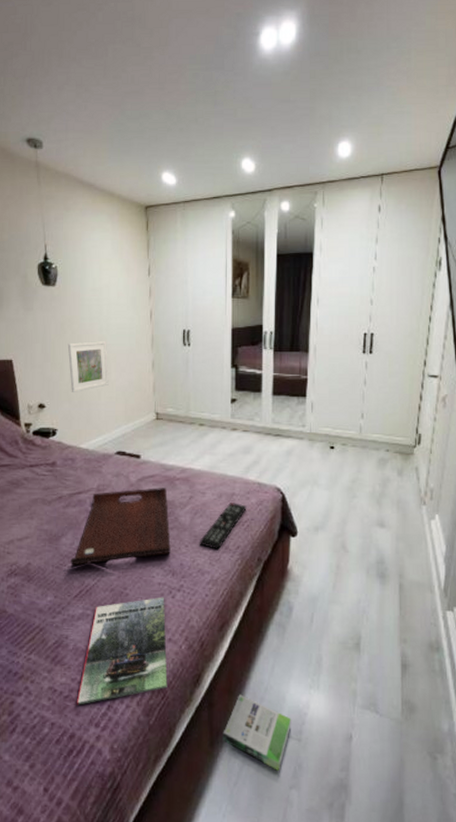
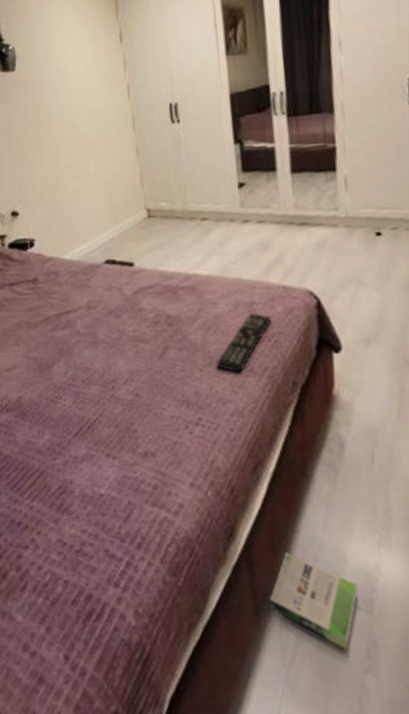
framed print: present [67,341,109,392] -> none [36,129,88,194]
serving tray: present [71,488,171,566] -> none [66,300,182,398]
magazine: present [77,597,168,705] -> none [90,432,195,561]

